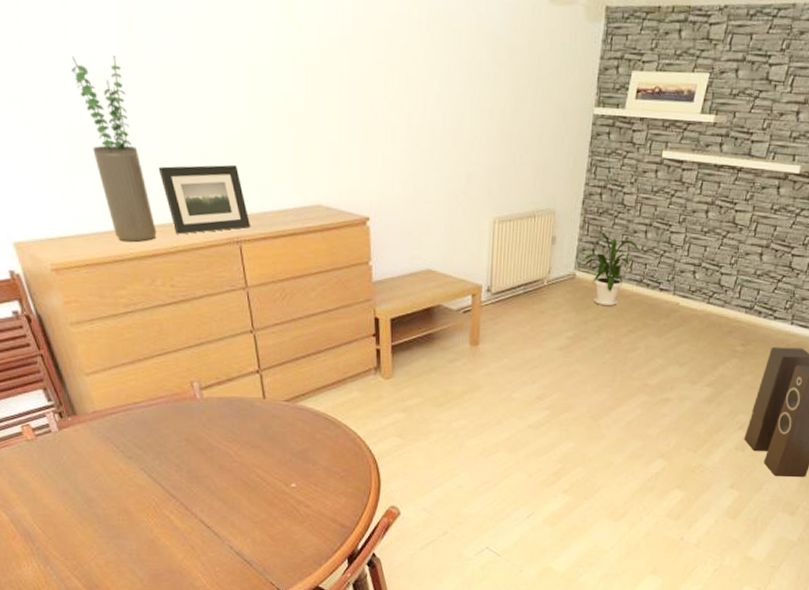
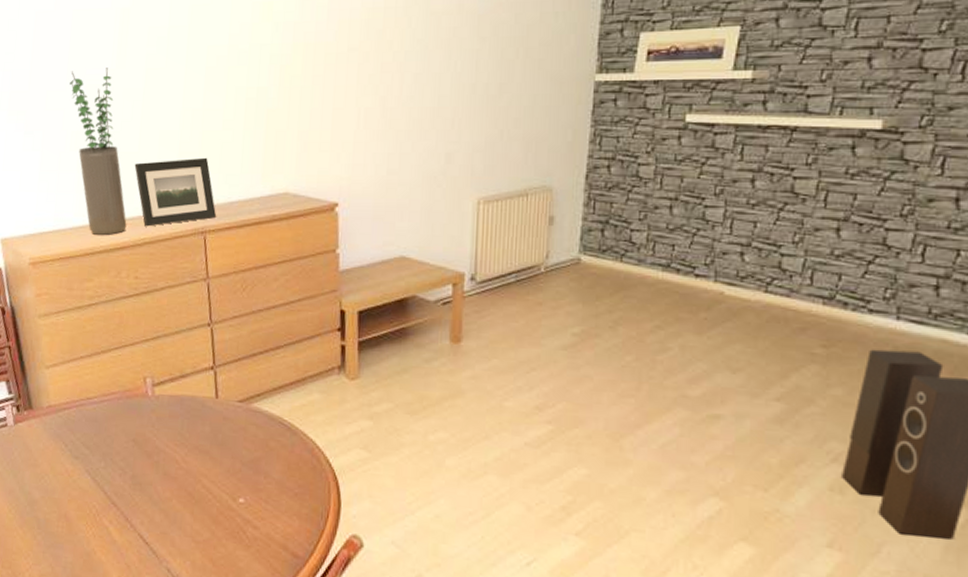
house plant: present [583,228,640,307] -> none [589,205,664,297]

